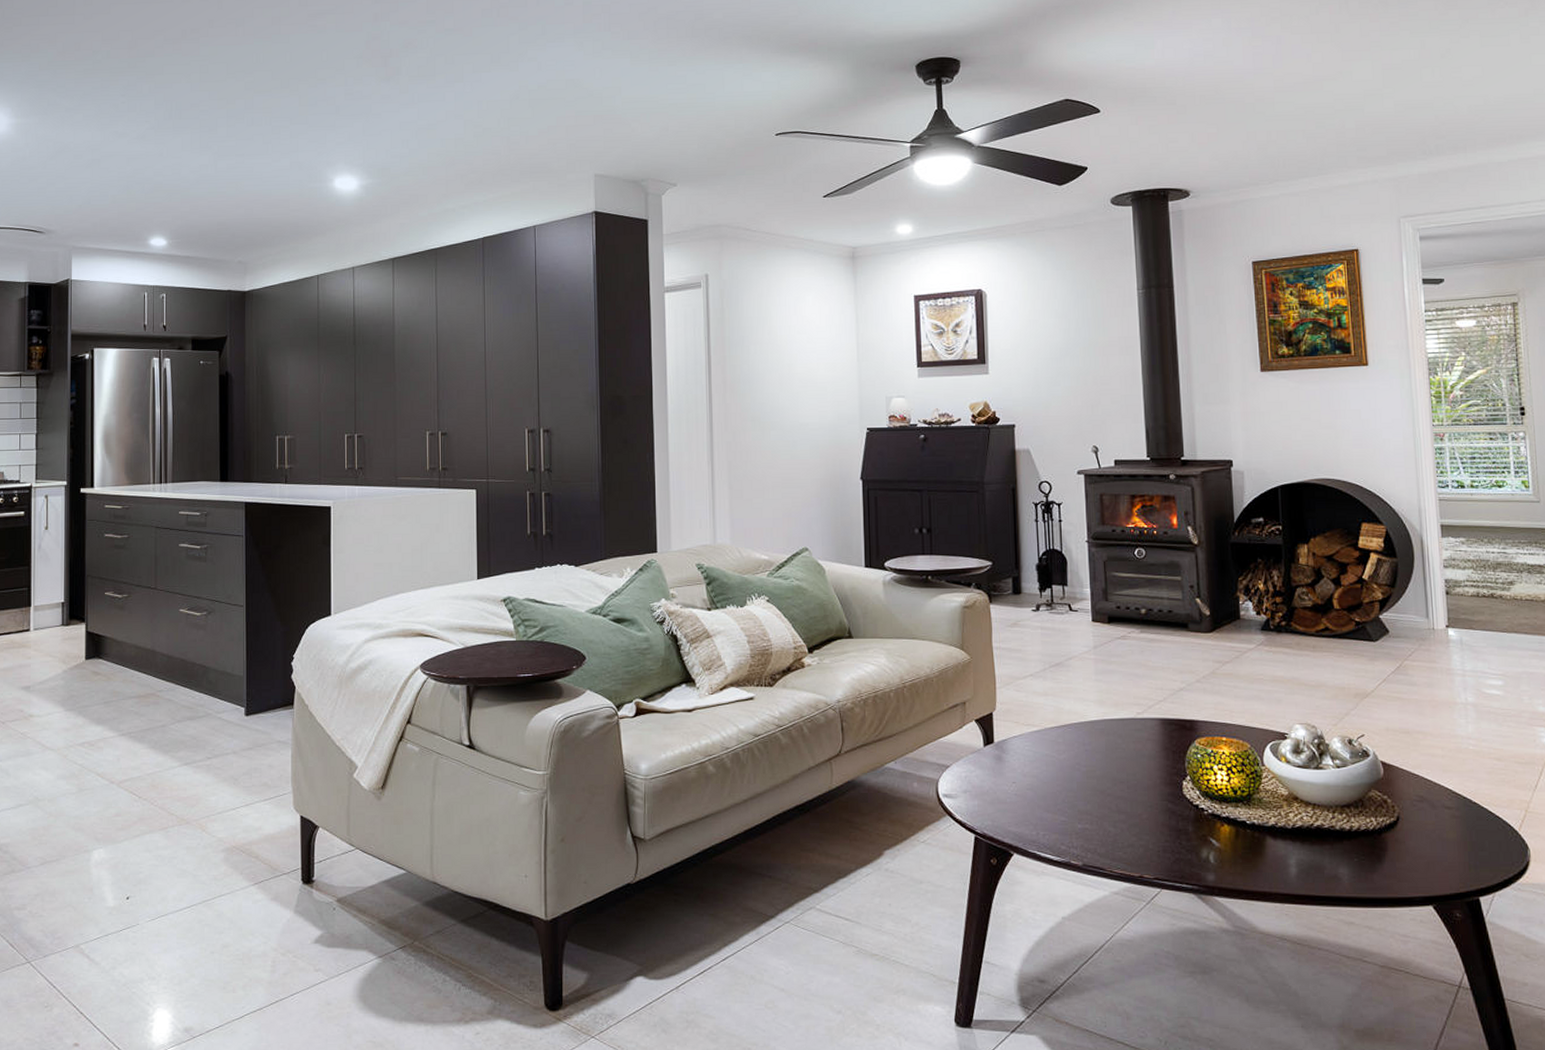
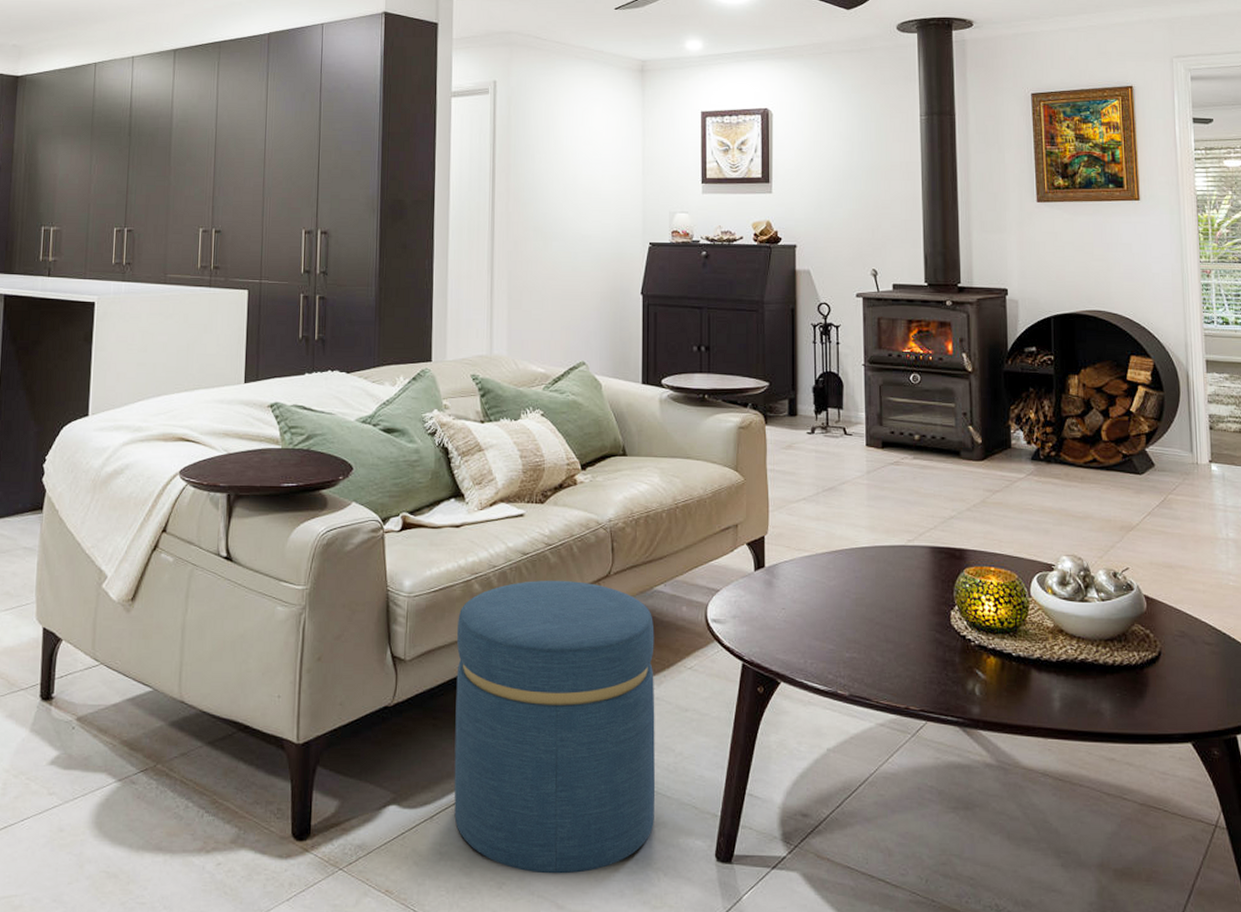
ottoman: none [694,761,894,1040] -> present [454,581,656,874]

